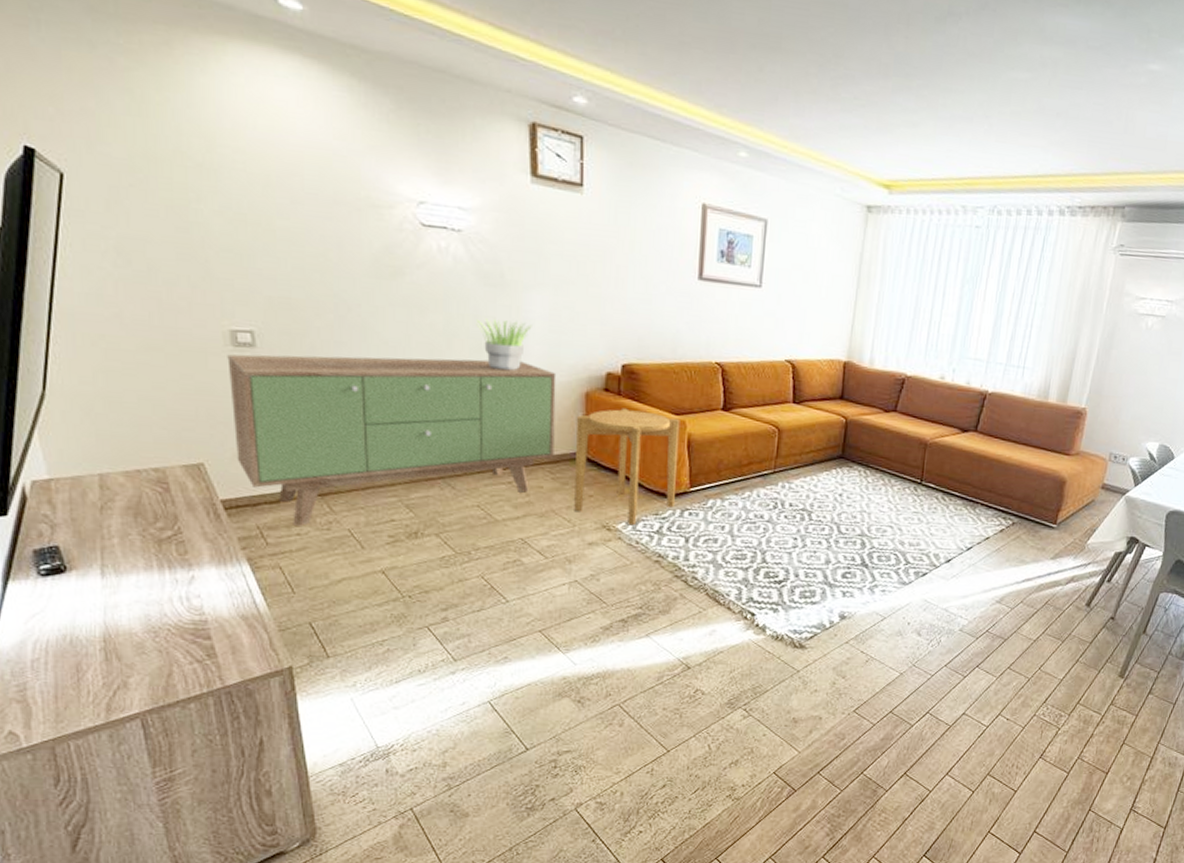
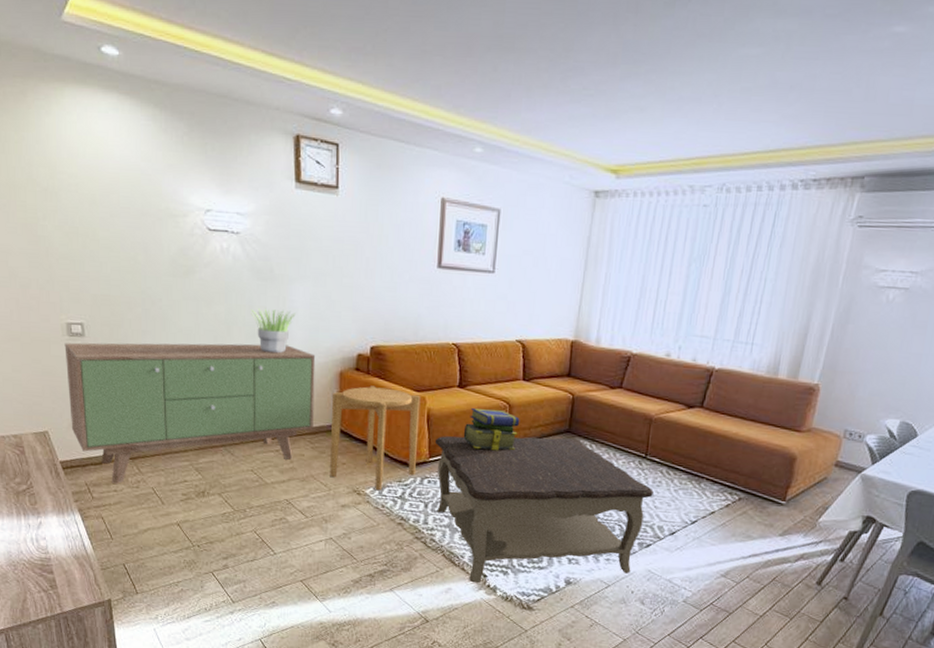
coffee table: none [697,463,929,623] -> present [436,436,654,584]
stack of books: none [728,433,790,479] -> present [463,408,520,451]

